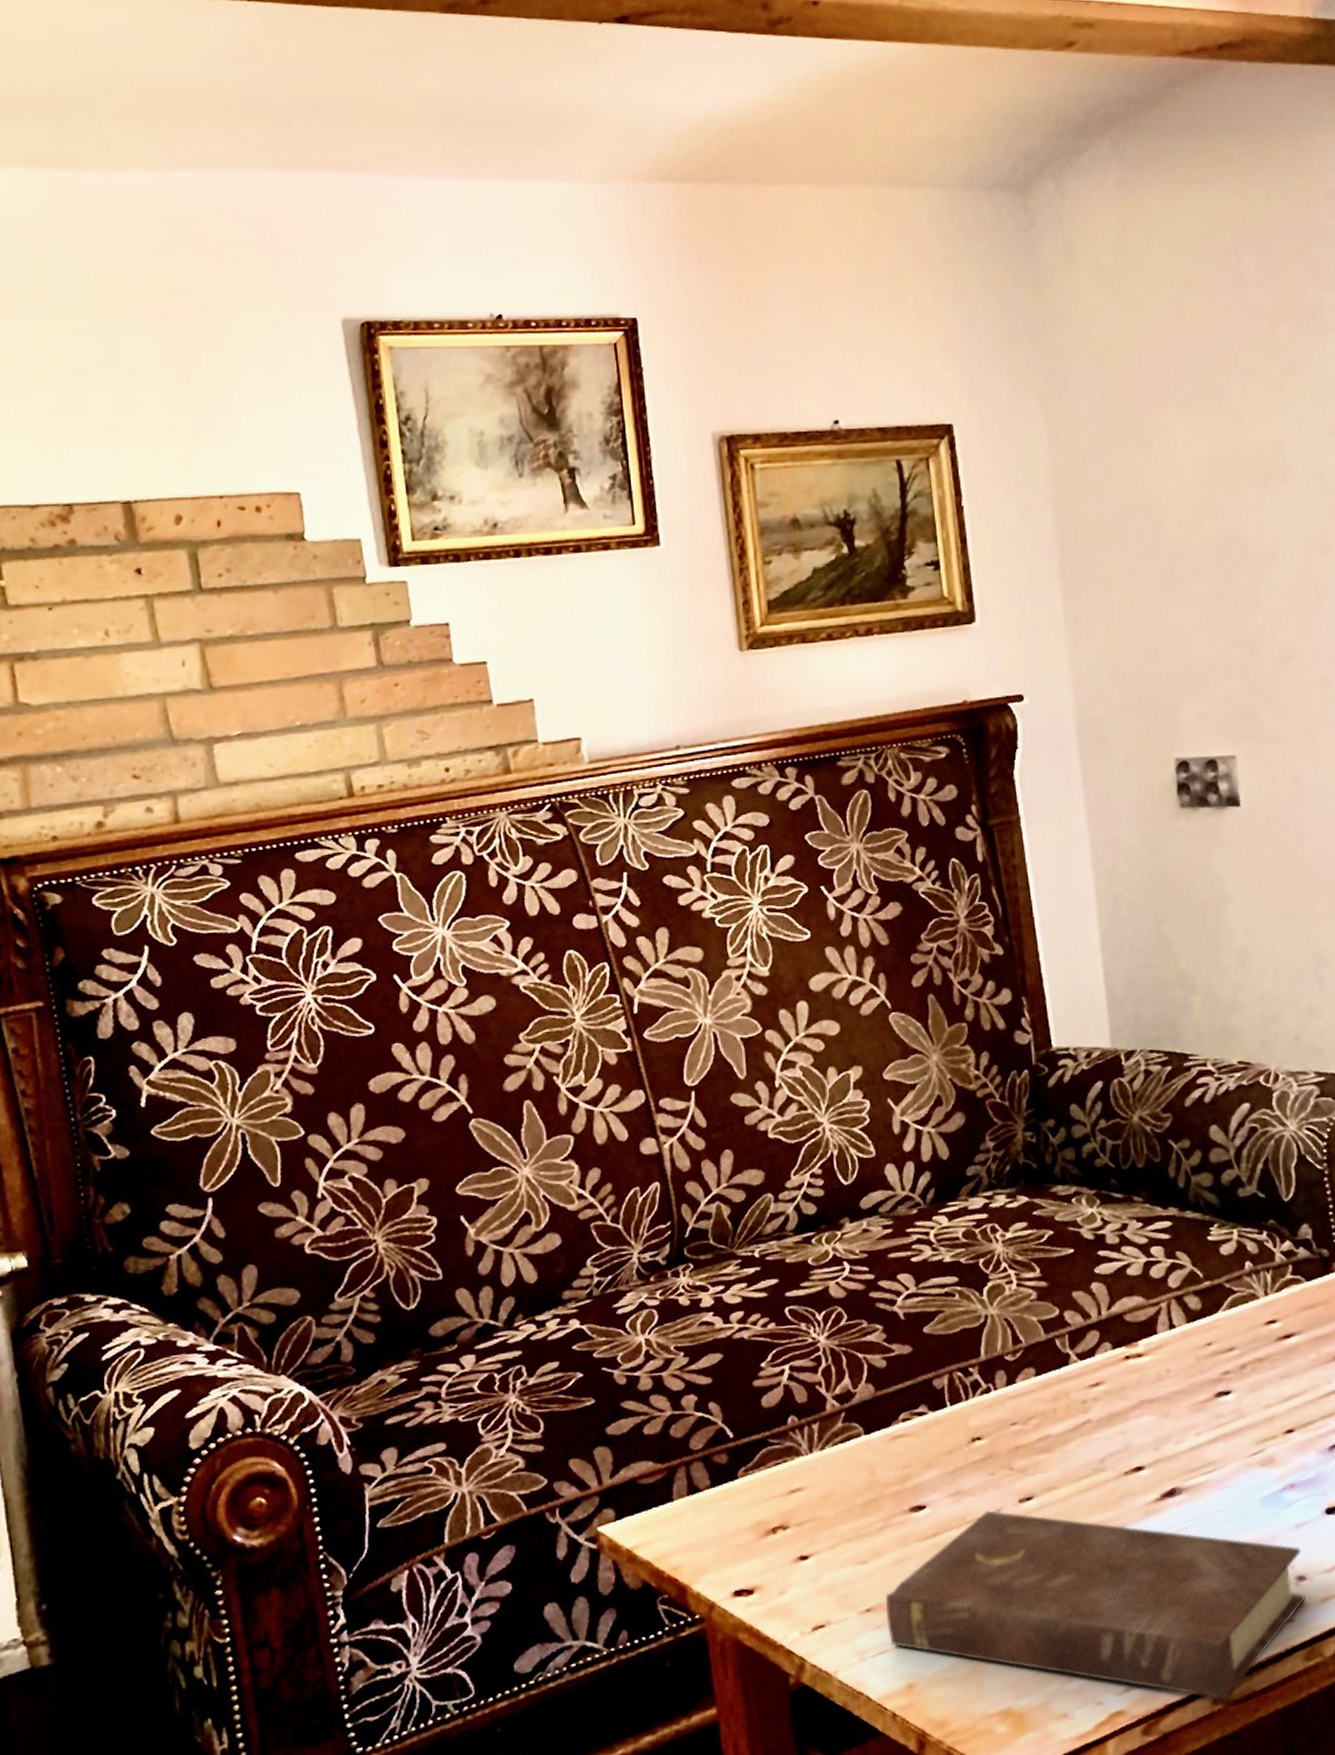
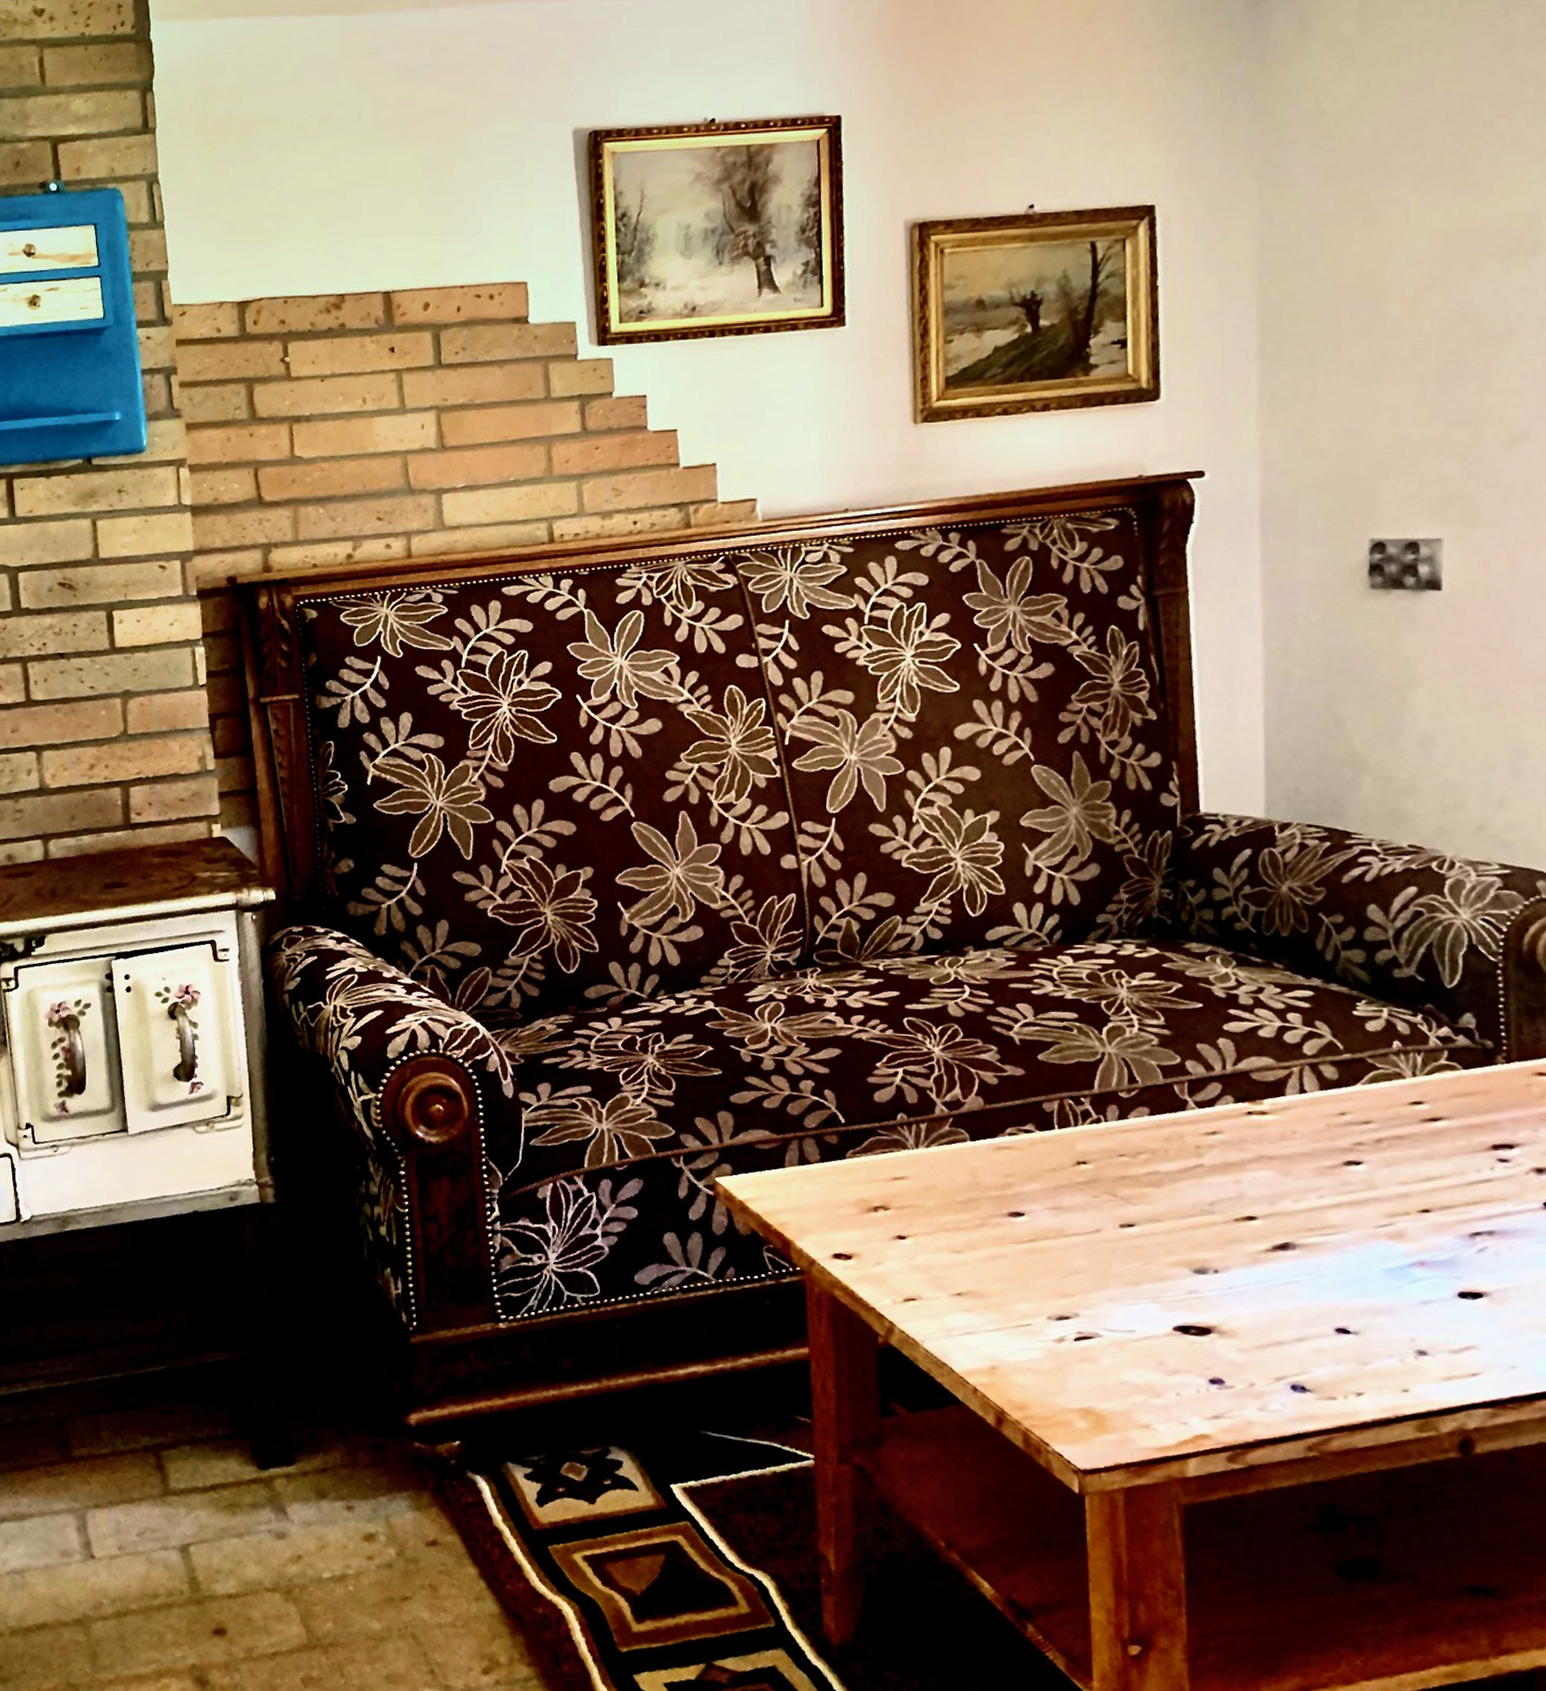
book: present [886,1510,1306,1700] -> none [975,1229,1425,1449]

